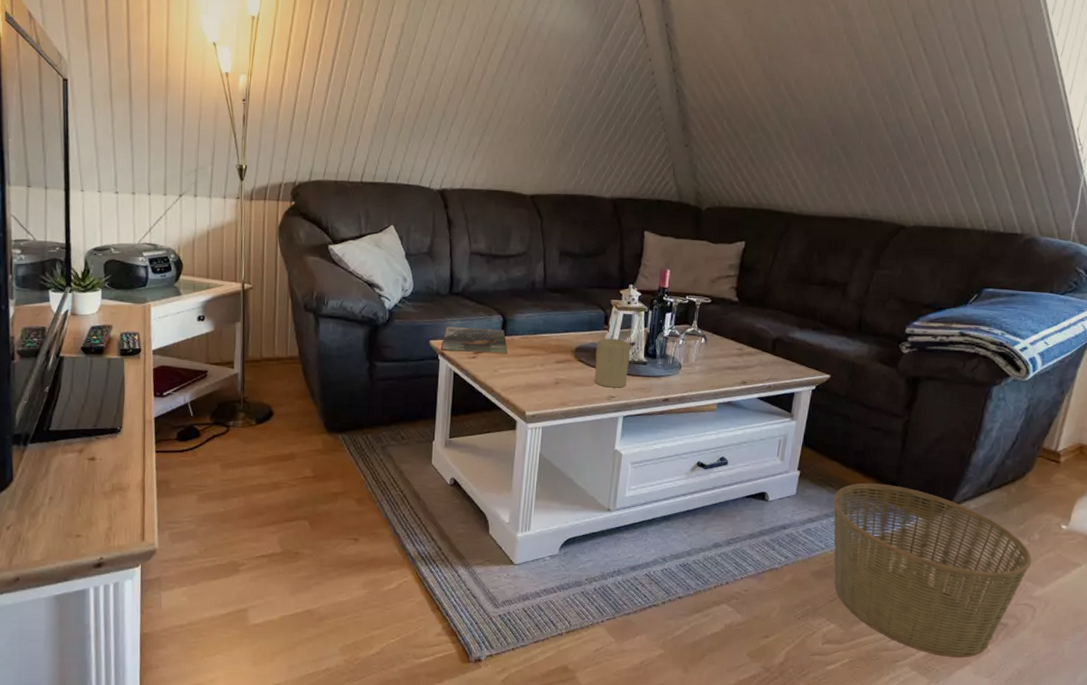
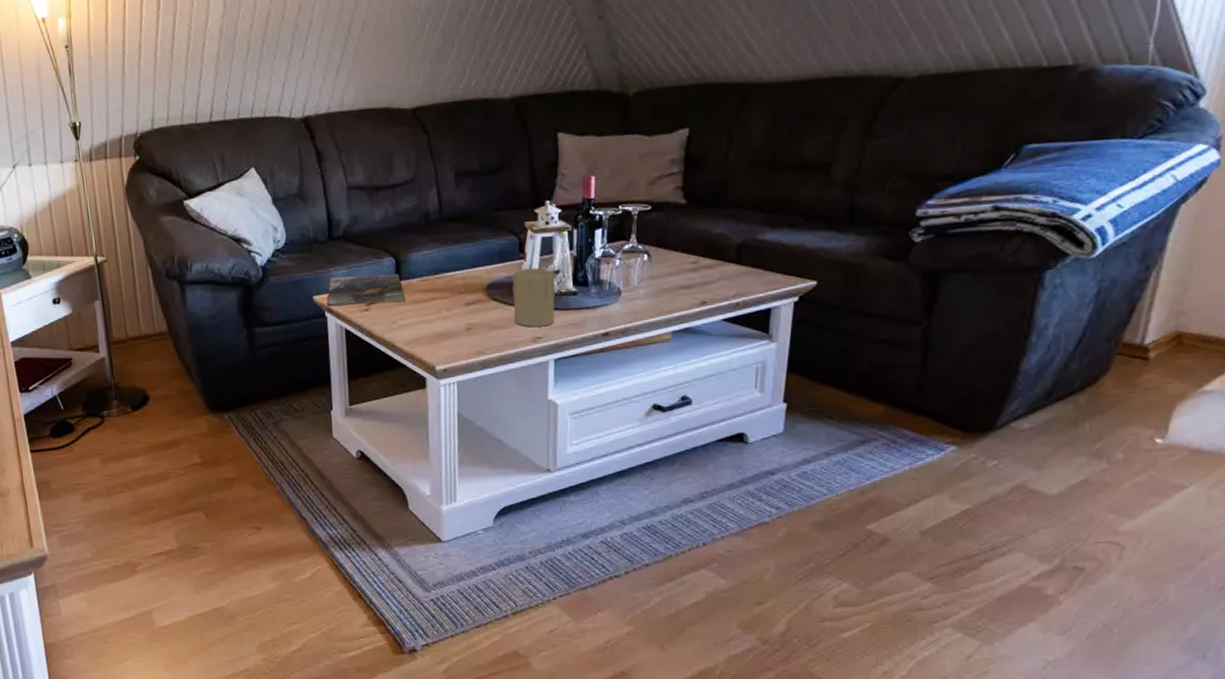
basket: present [833,483,1032,658] -> none [834,408,1115,613]

